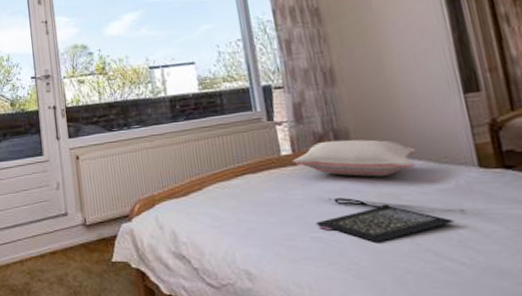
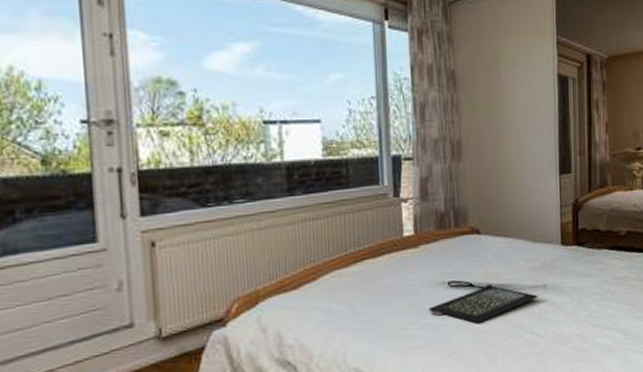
pillow: present [292,139,416,177] -> none [413,218,519,258]

